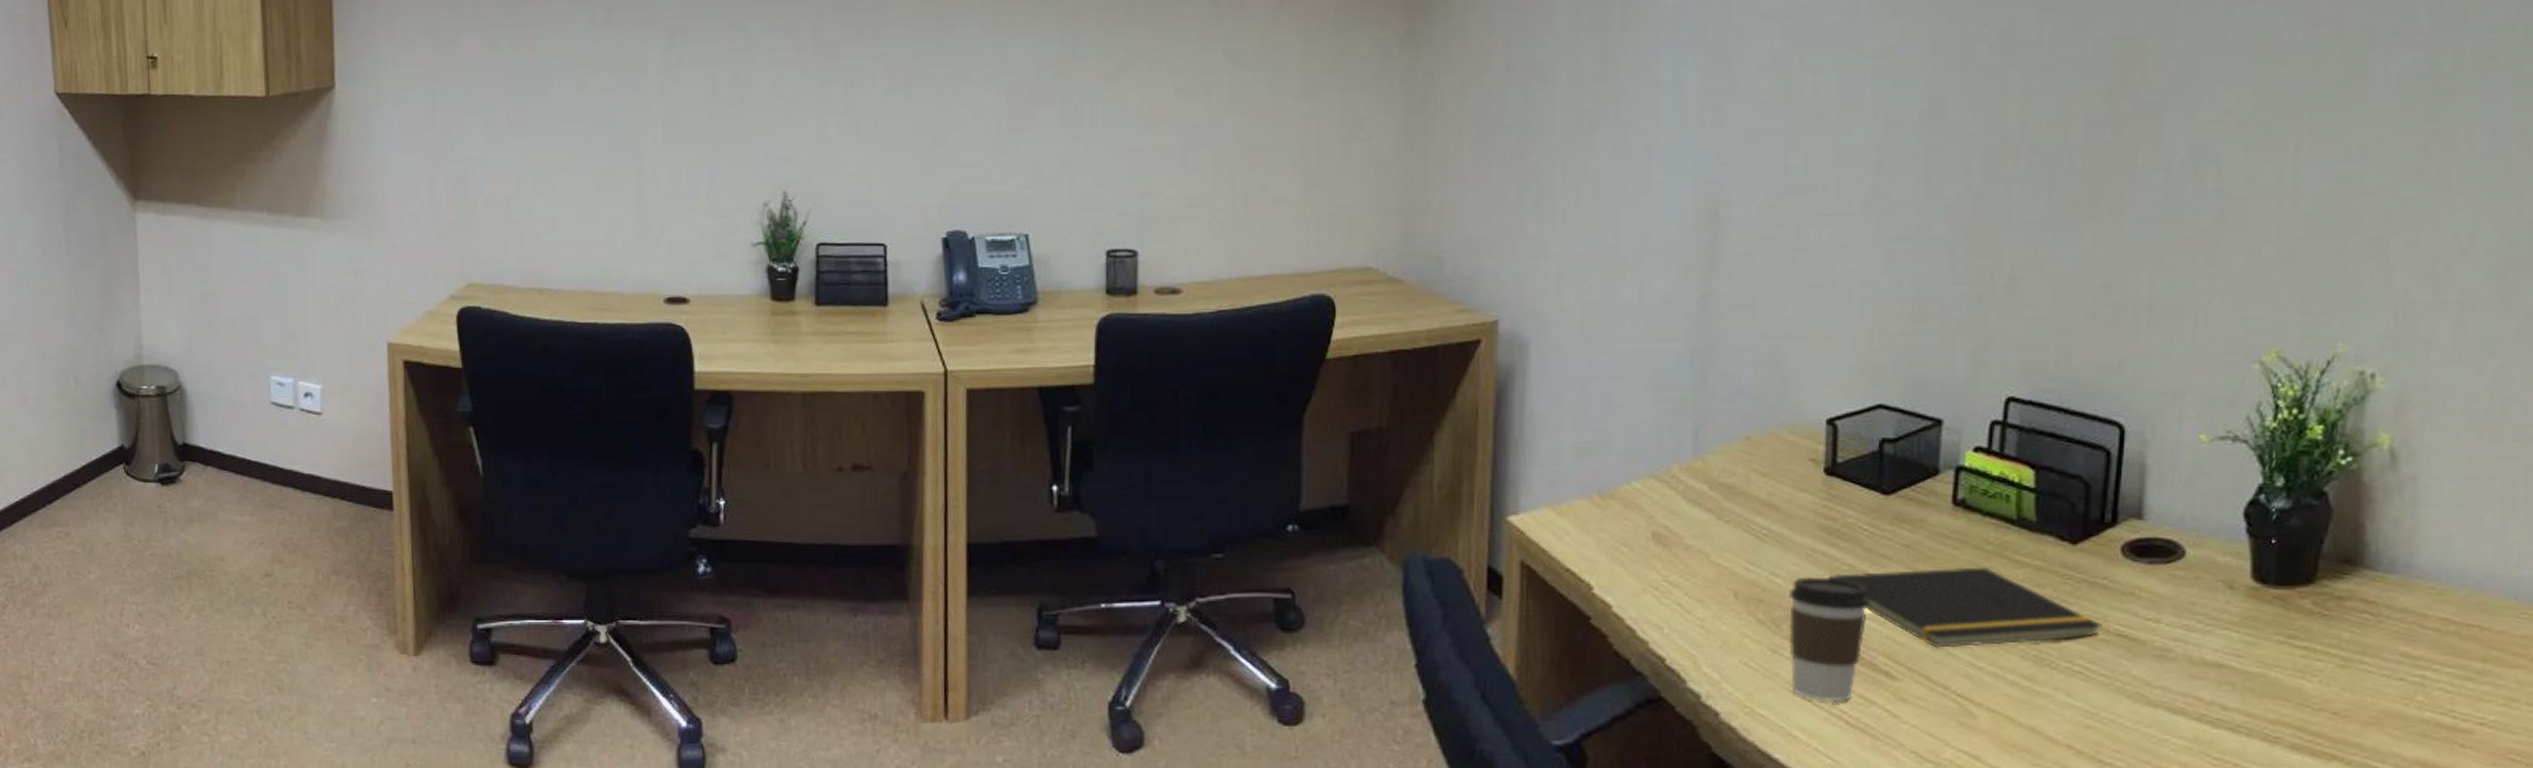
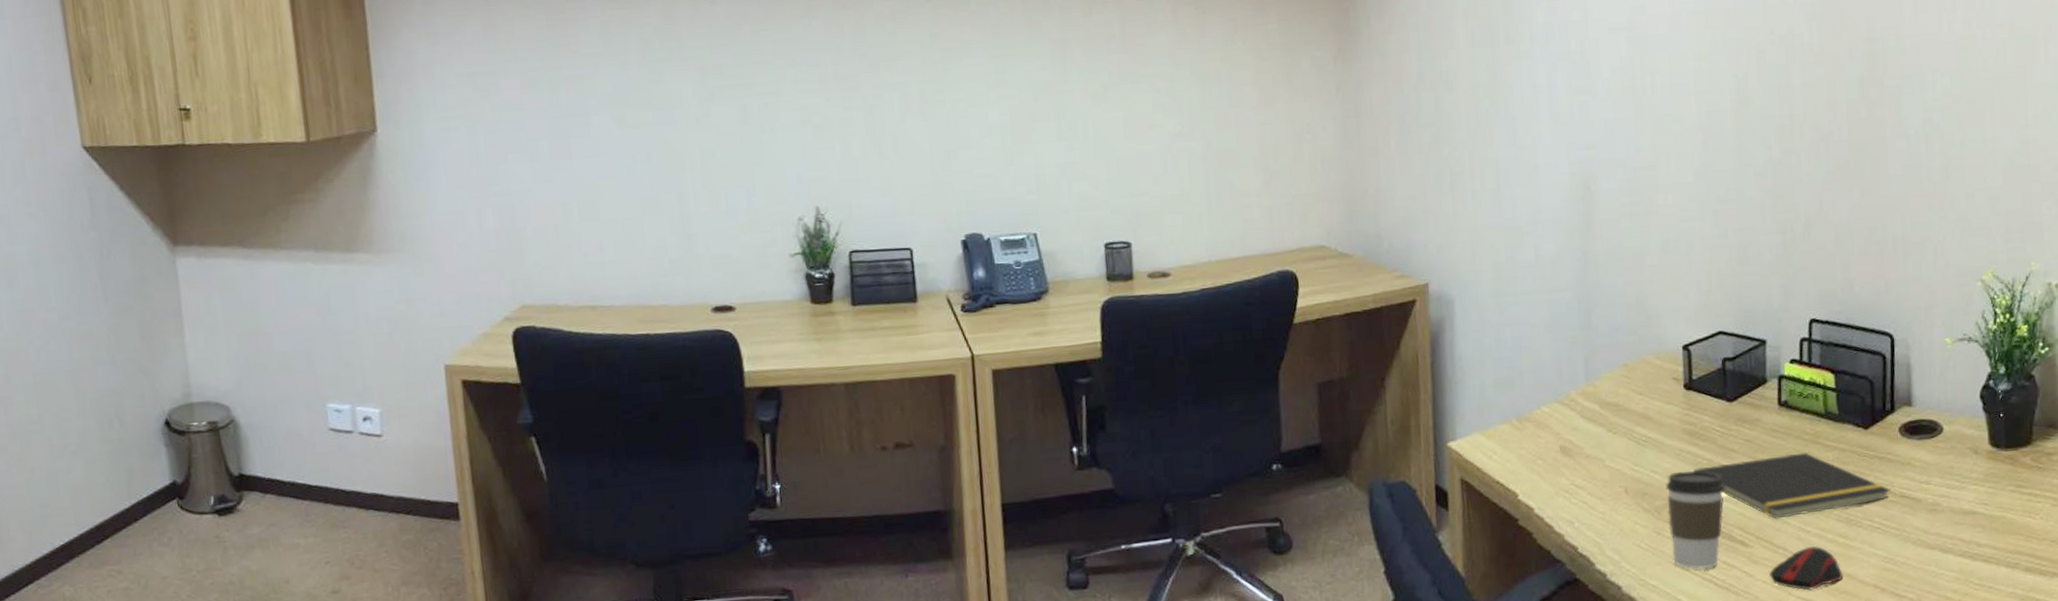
computer mouse: none [1922,687,2025,743] -> present [1769,546,1843,591]

